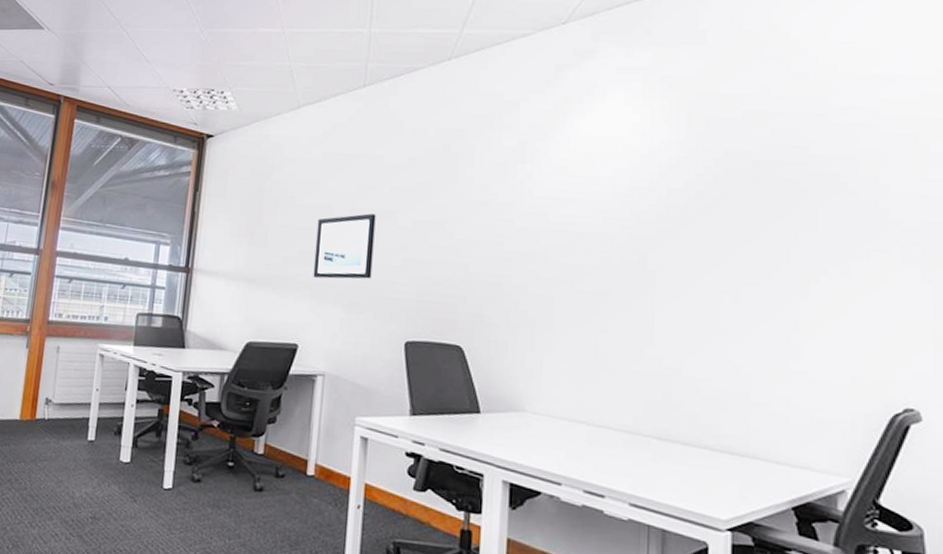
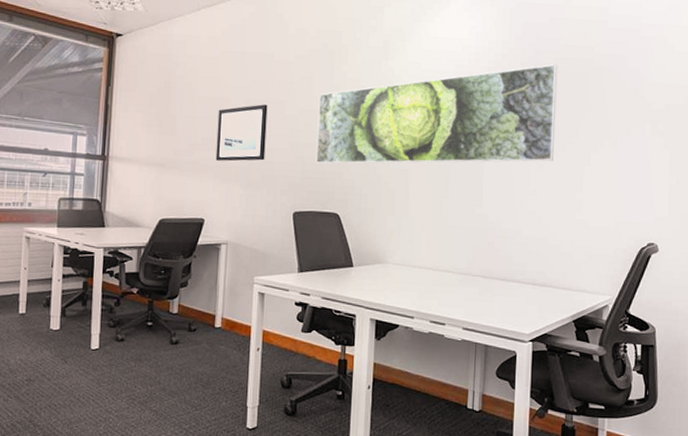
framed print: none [433,168,757,292] -> present [315,64,558,164]

